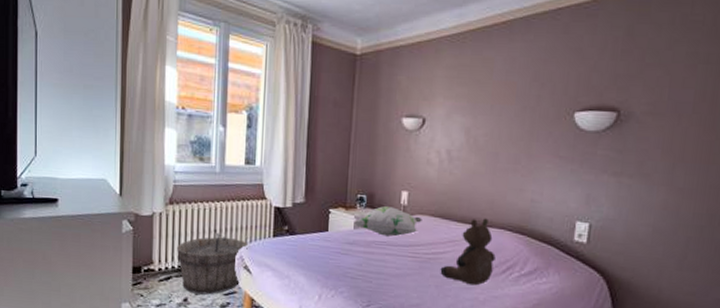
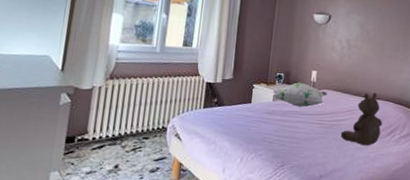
wooden bucket: present [177,229,248,295] -> none [112,101,180,161]

